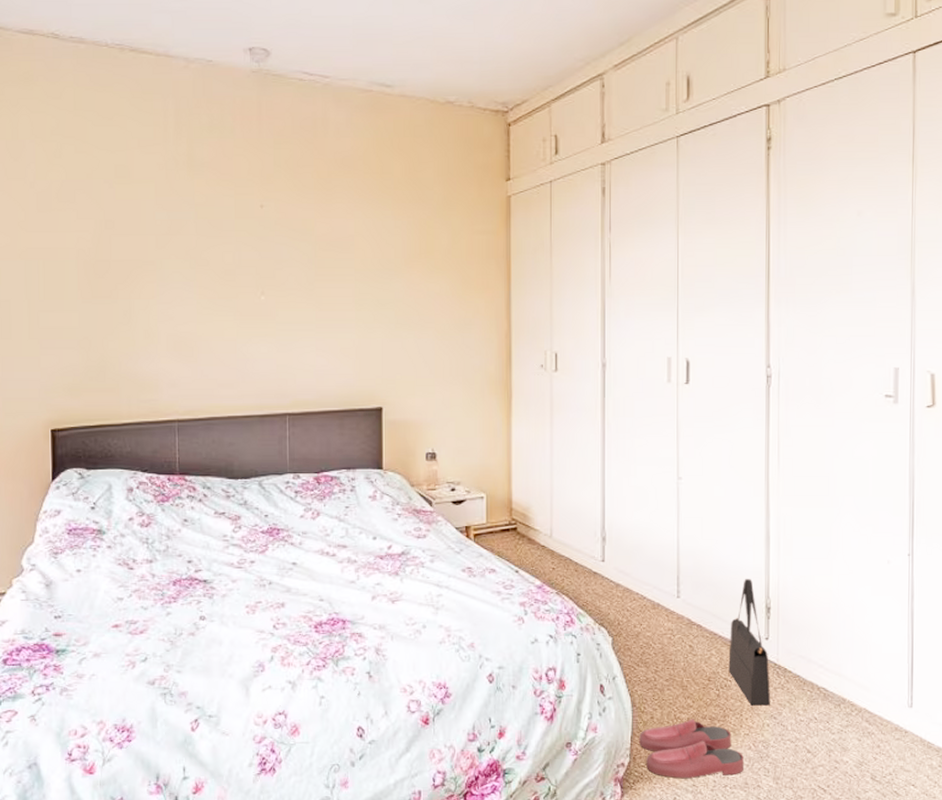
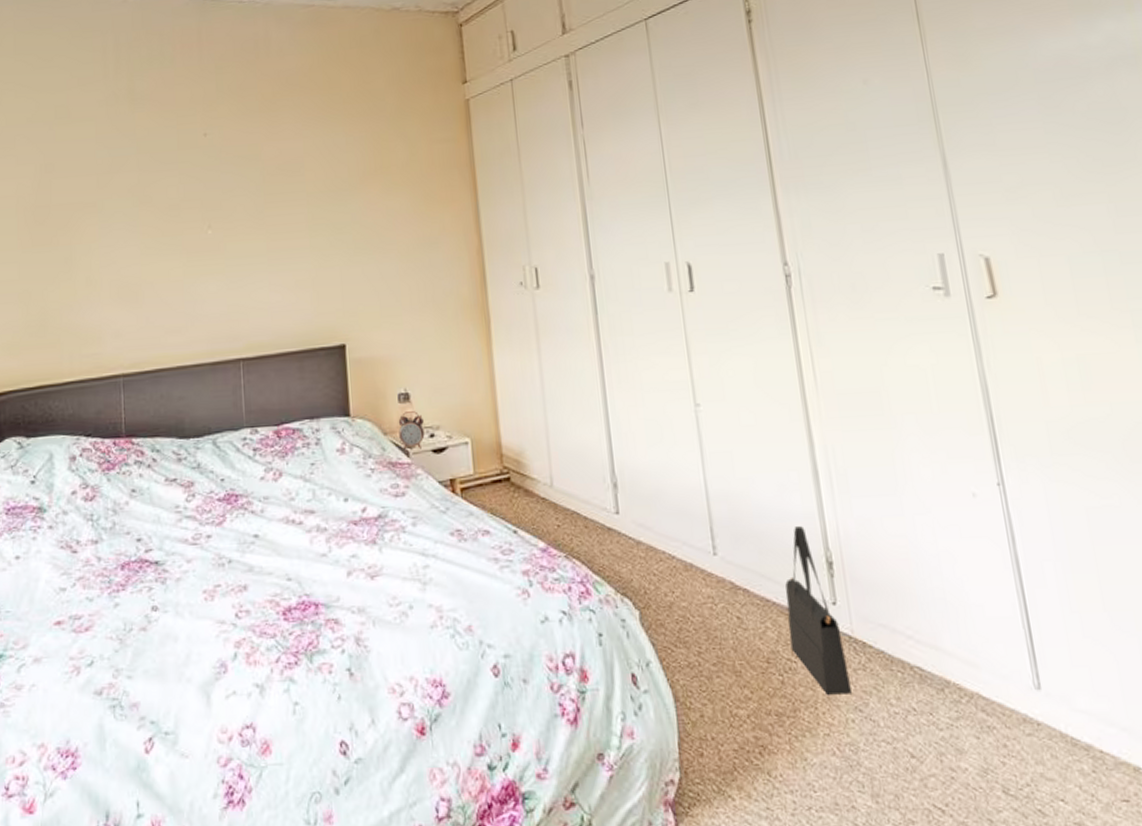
alarm clock: none [424,468,447,499] -> present [398,411,425,449]
slippers: present [639,719,744,779] -> none [688,715,830,800]

